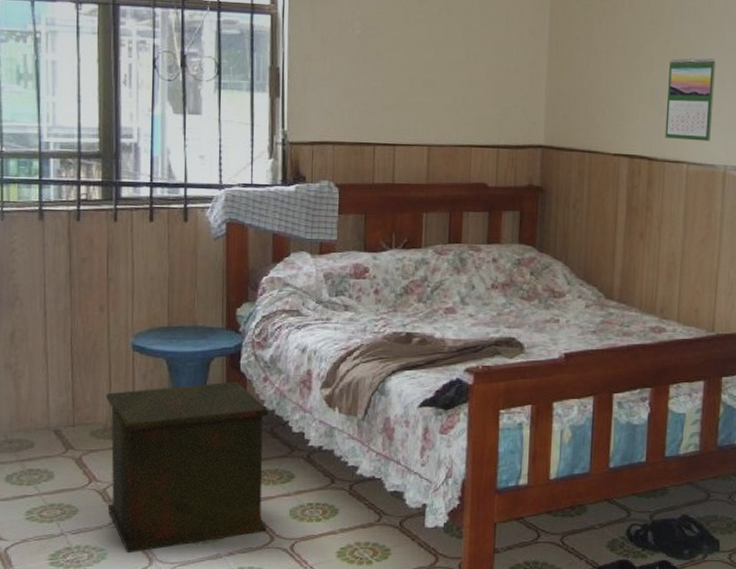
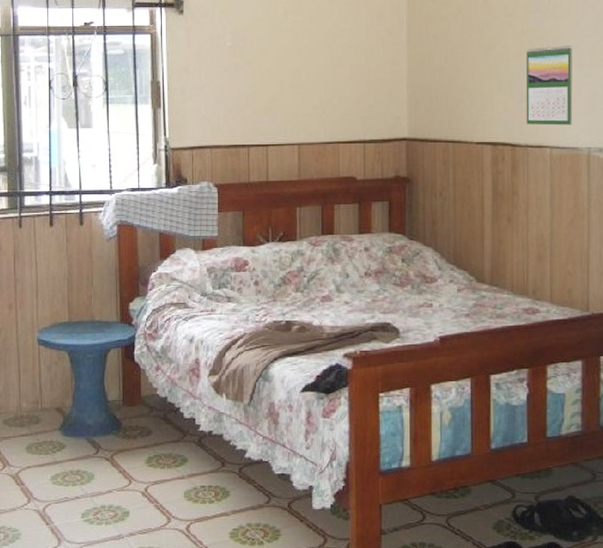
nightstand: present [105,381,269,554] -> none [16,371,163,534]

